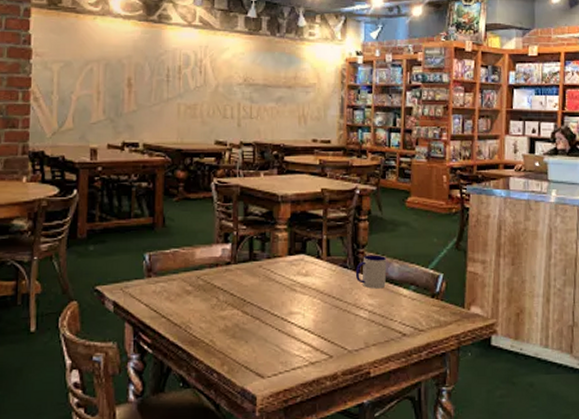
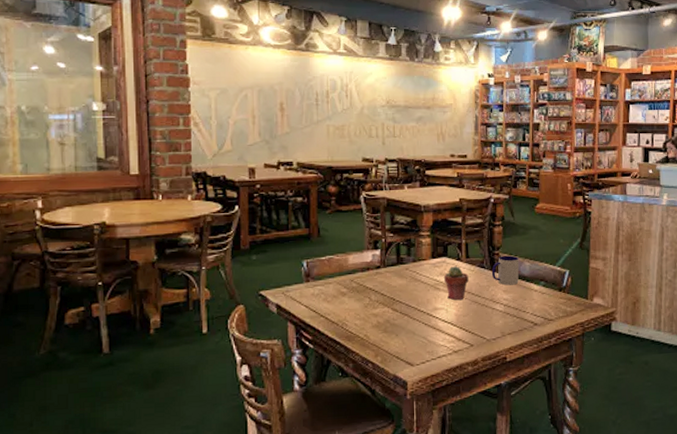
potted succulent: none [301,265,329,305] -> present [443,266,469,301]

